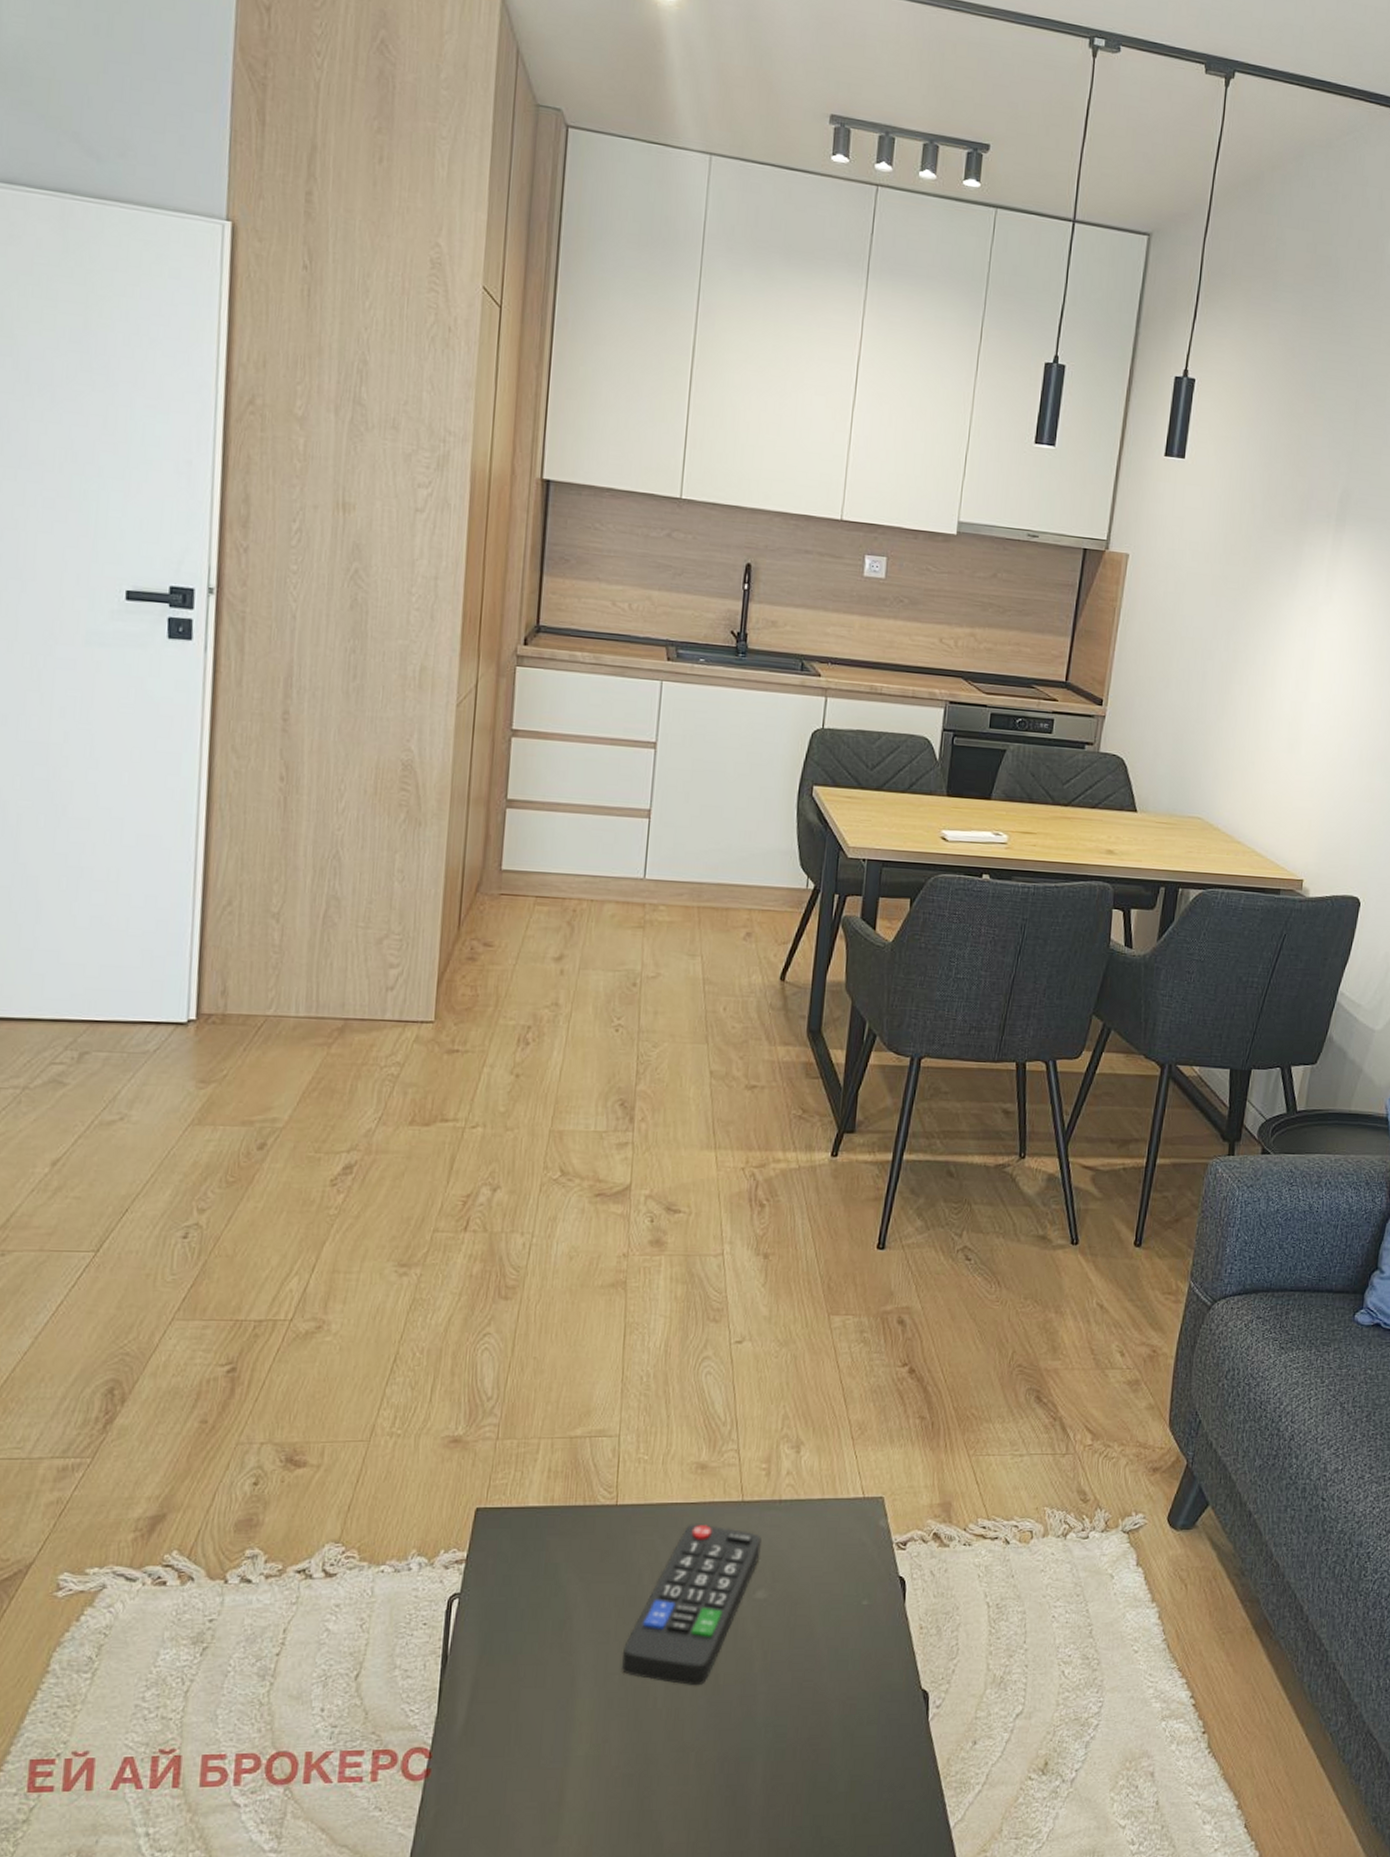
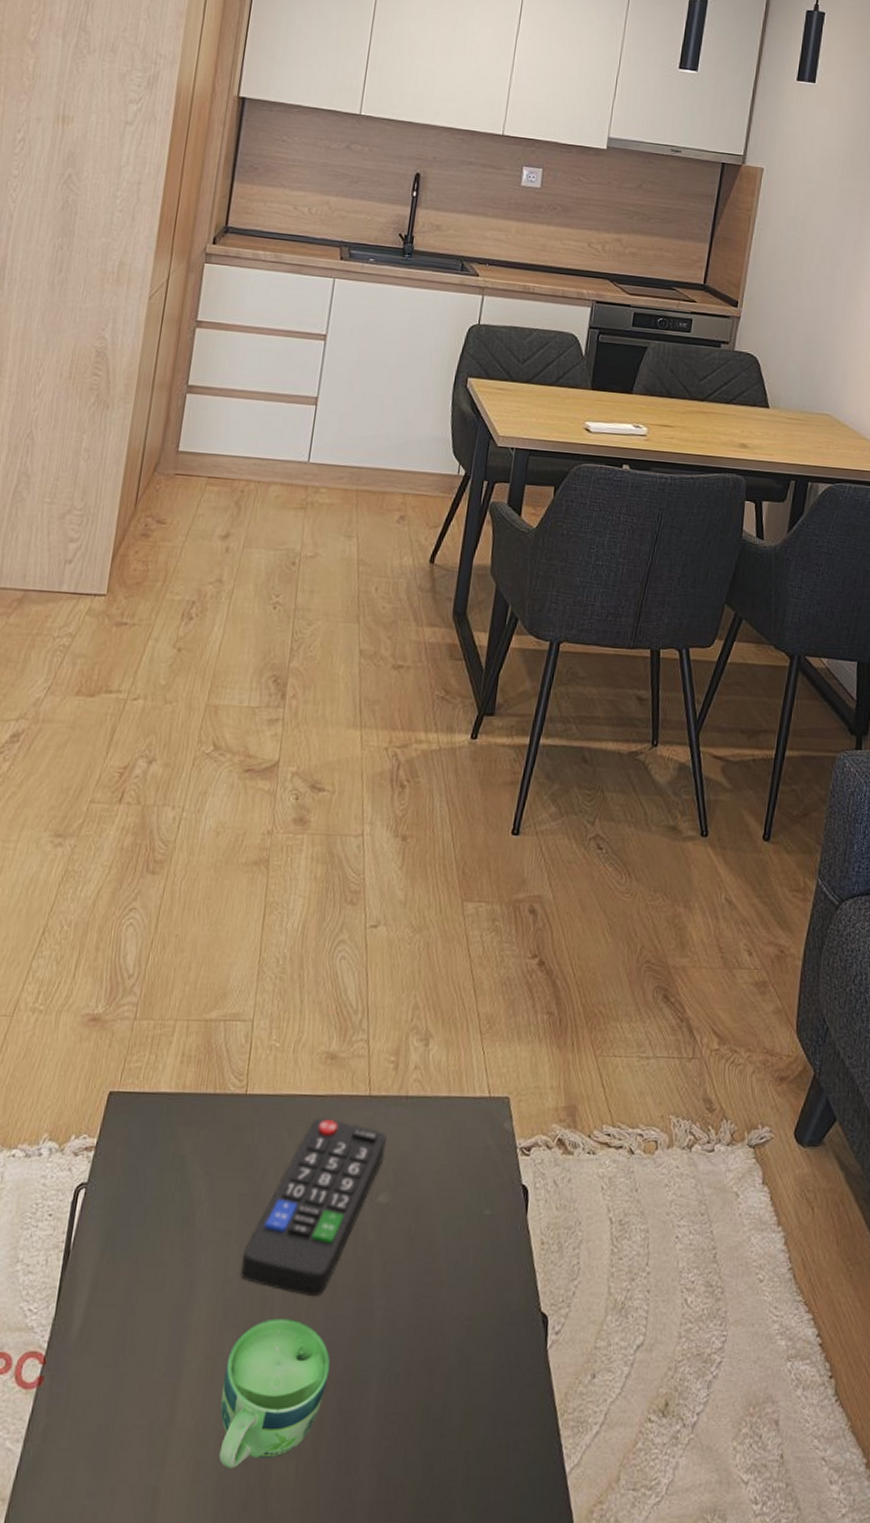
cup: none [609,1706,716,1840] -> present [219,1318,331,1468]

